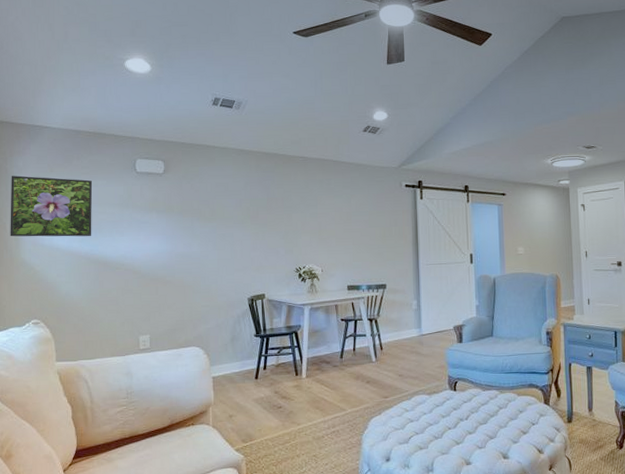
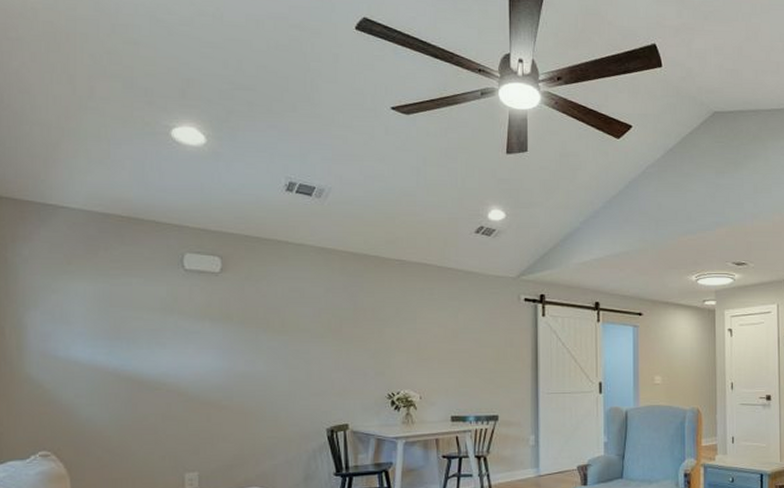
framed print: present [10,175,93,237] -> none [10,267,125,348]

